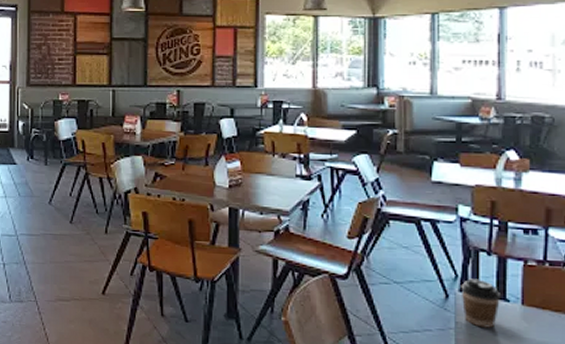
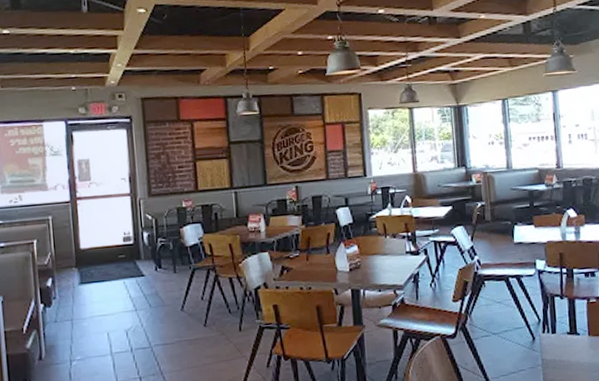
coffee cup: present [460,278,500,328] -> none [543,320,573,360]

